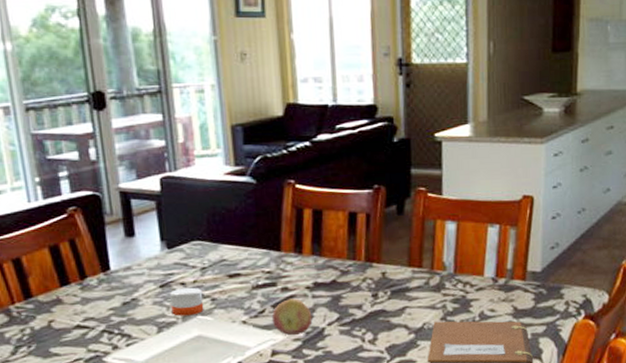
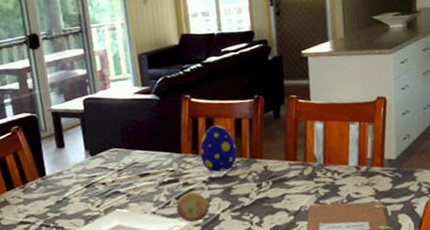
candle: present [170,285,204,316] -> none [94,184,121,210]
decorative egg: none [304,219,349,276] -> present [199,125,237,172]

